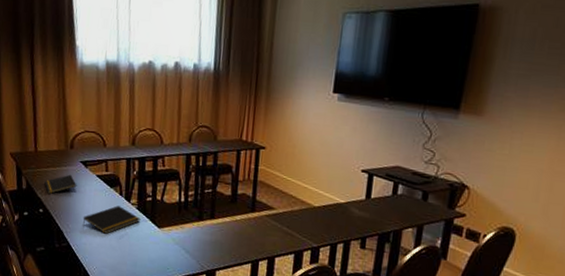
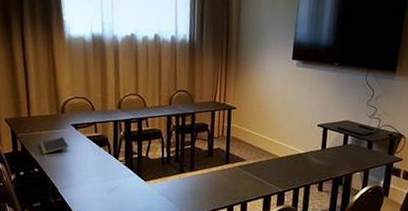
notepad: present [83,205,140,234] -> none [75,163,128,189]

